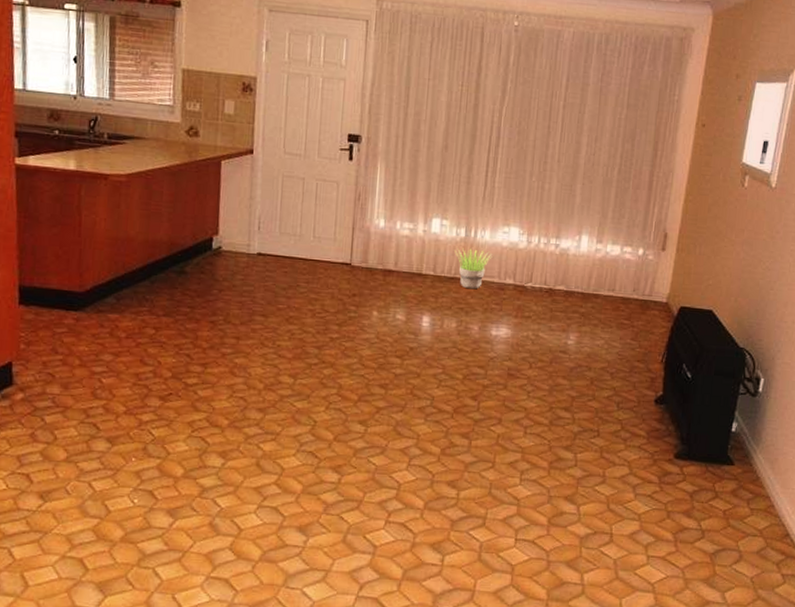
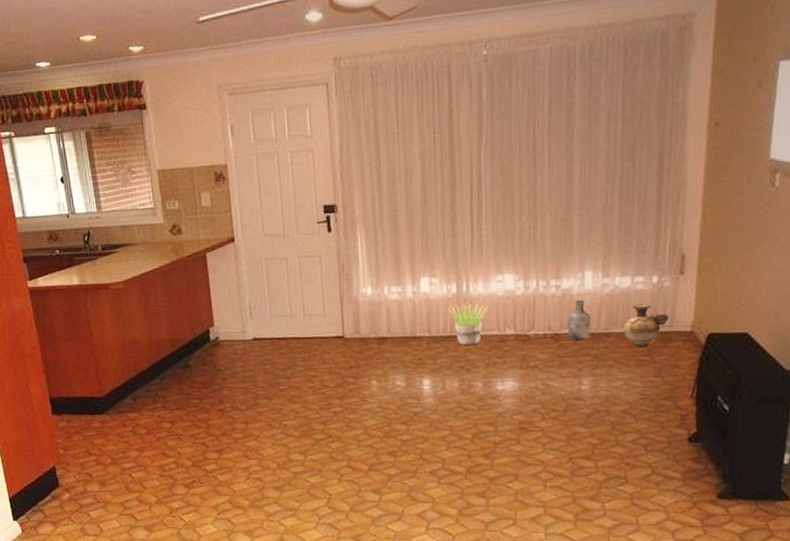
vase: none [560,260,583,298] -> present [567,299,591,341]
ceramic jug: none [609,271,650,312] -> present [623,303,669,348]

